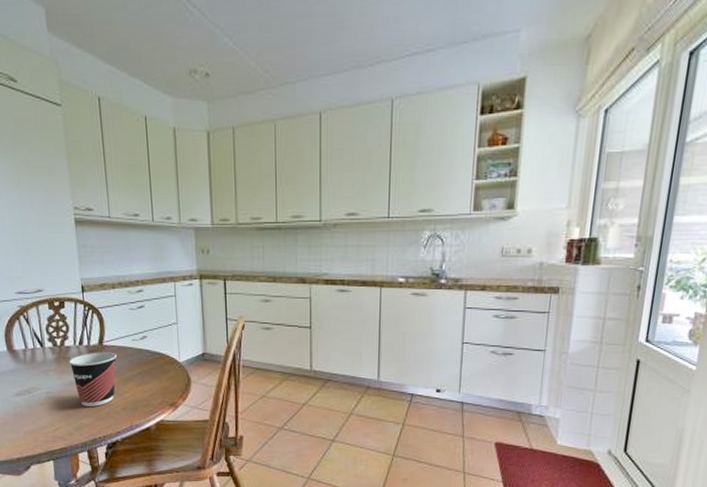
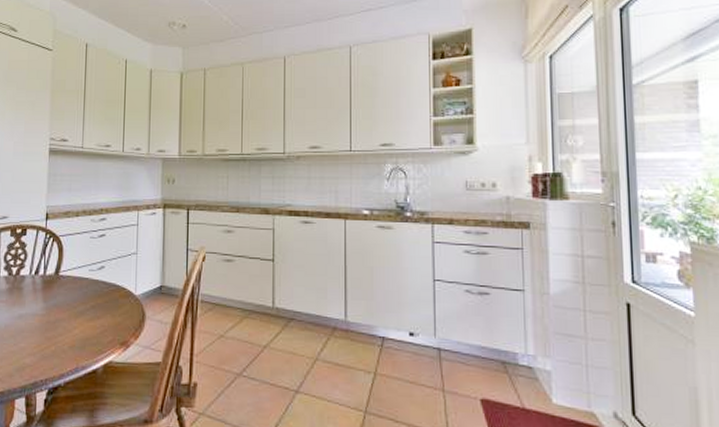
cup: present [68,352,117,406] -> none [21,282,71,344]

